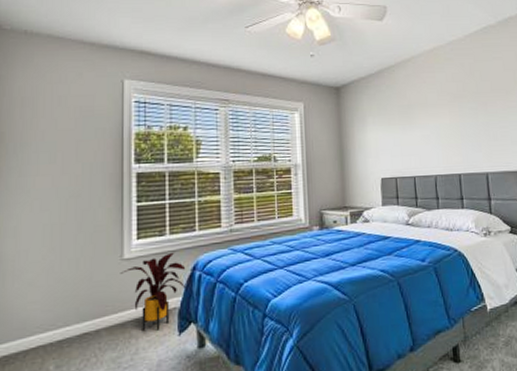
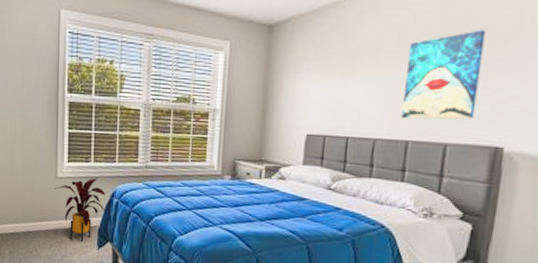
wall art: none [447,85,502,157] -> present [402,29,487,120]

